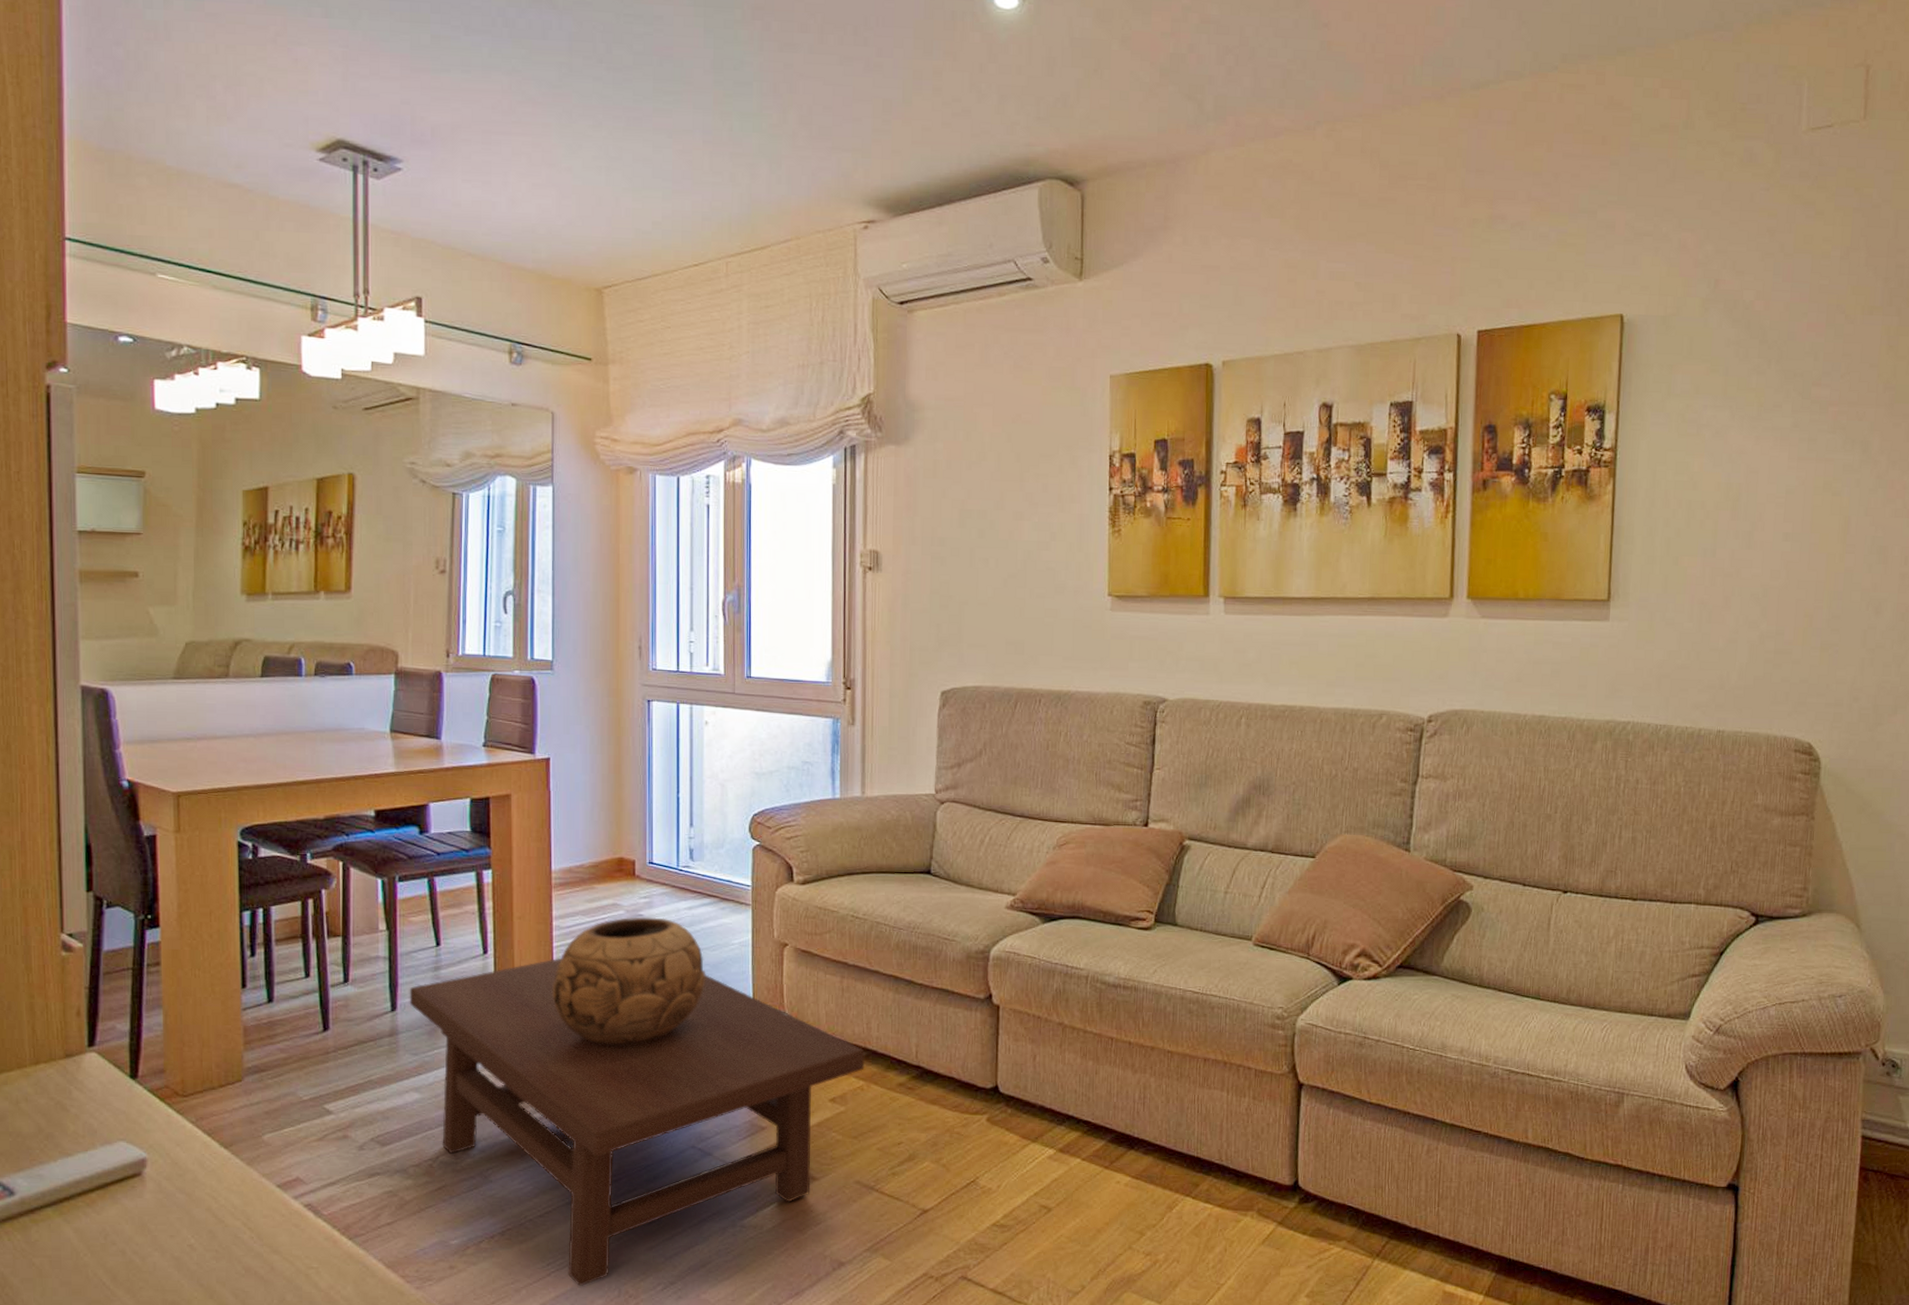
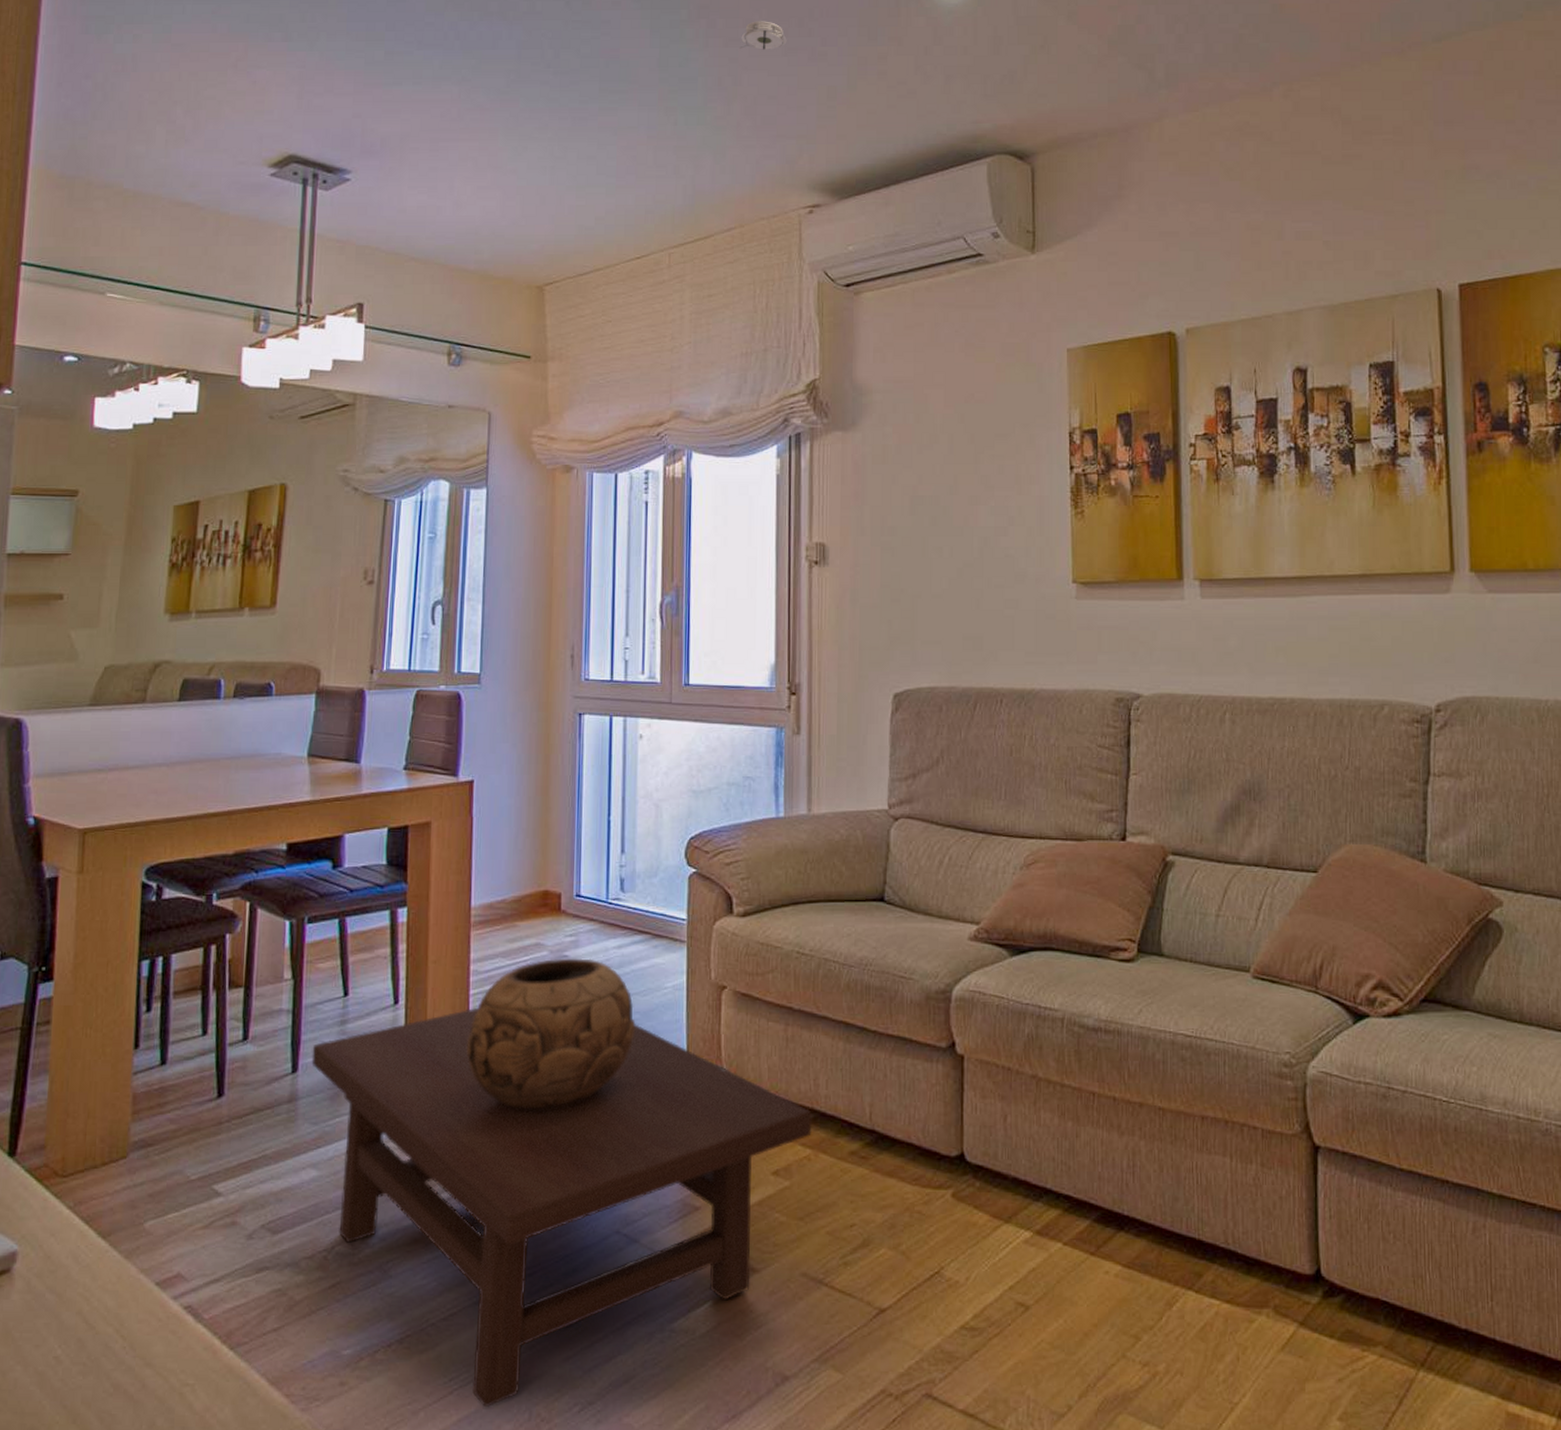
smoke detector: none [795,26,842,58] -> present [740,21,787,50]

